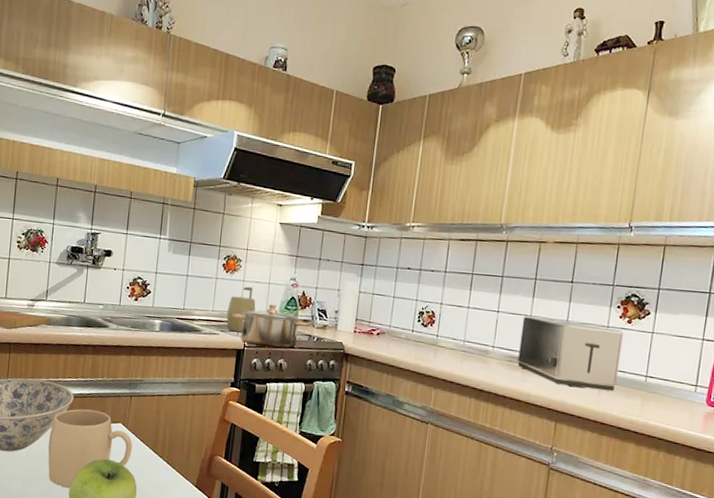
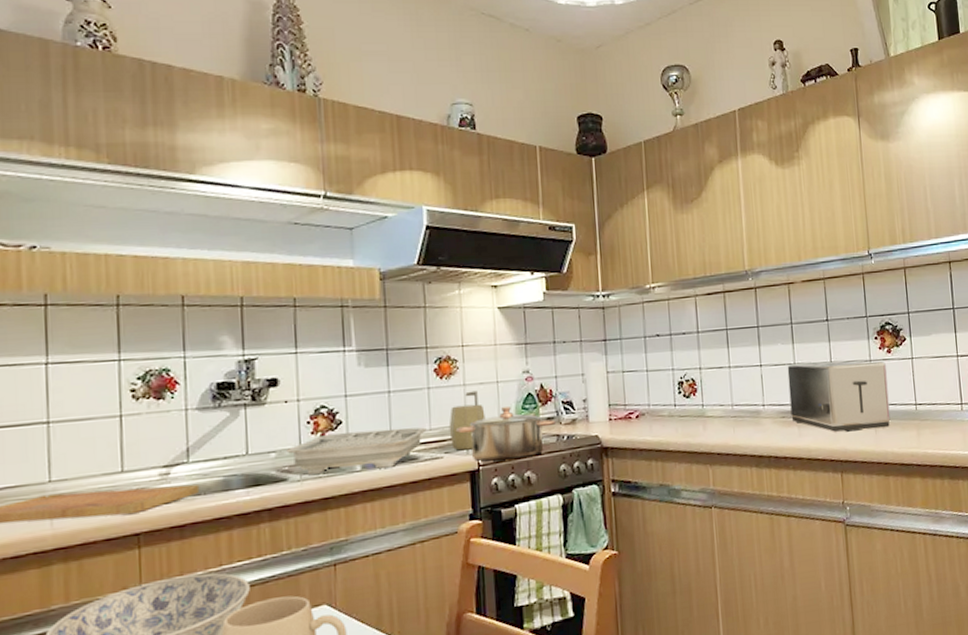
dish rack: none [110,299,210,334] -> present [286,427,427,475]

